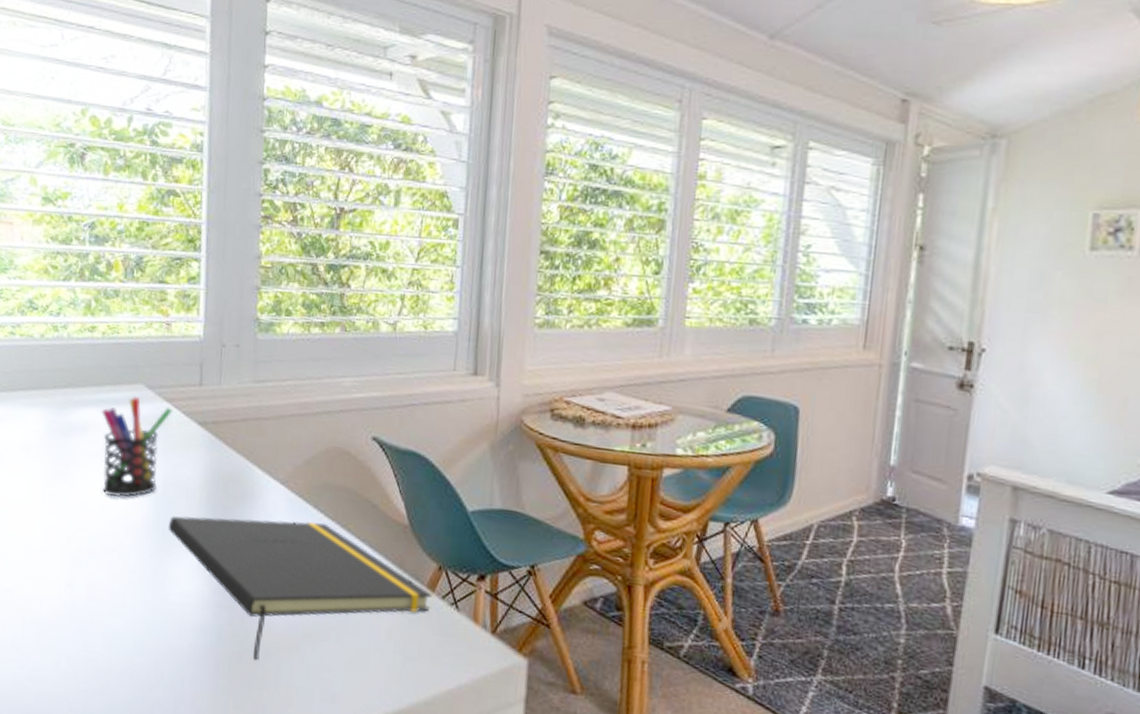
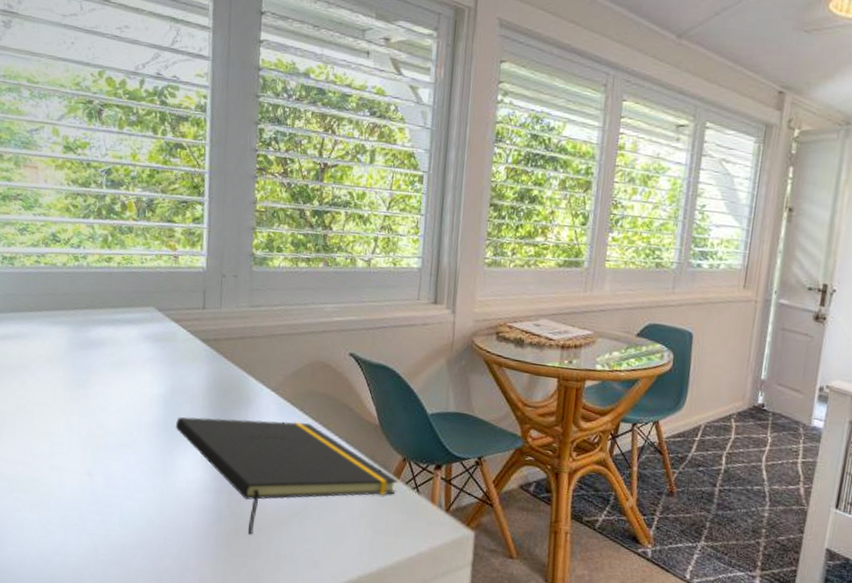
pen holder: present [100,396,173,498] -> none [116,317,180,402]

